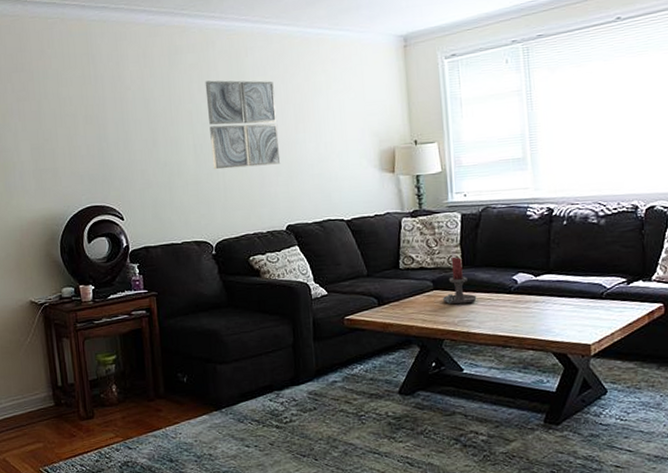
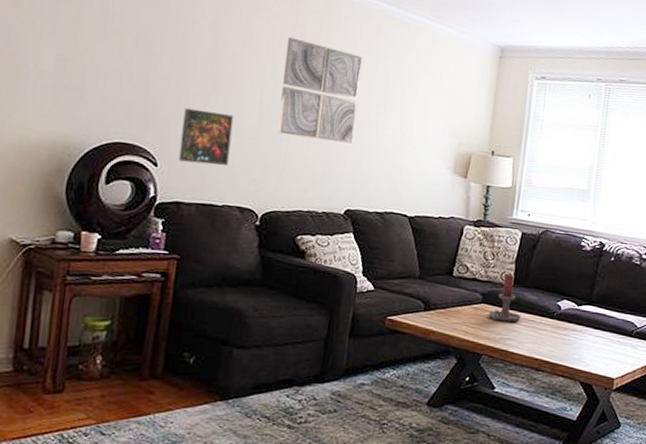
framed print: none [134,162,179,212] -> present [178,107,234,166]

